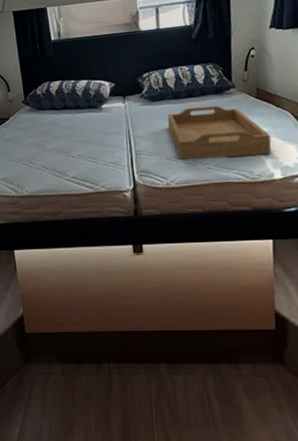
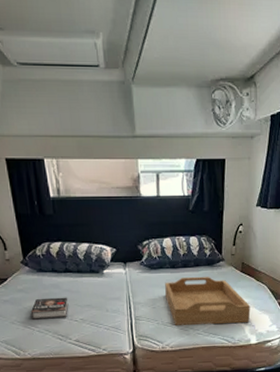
book: none [29,133,67,157] -> present [30,297,69,320]

